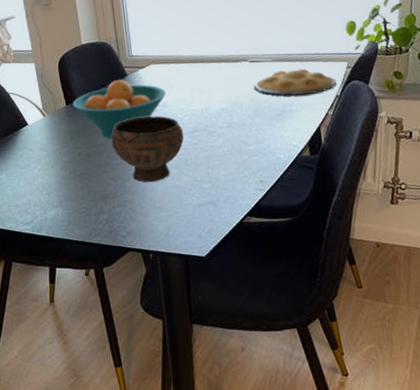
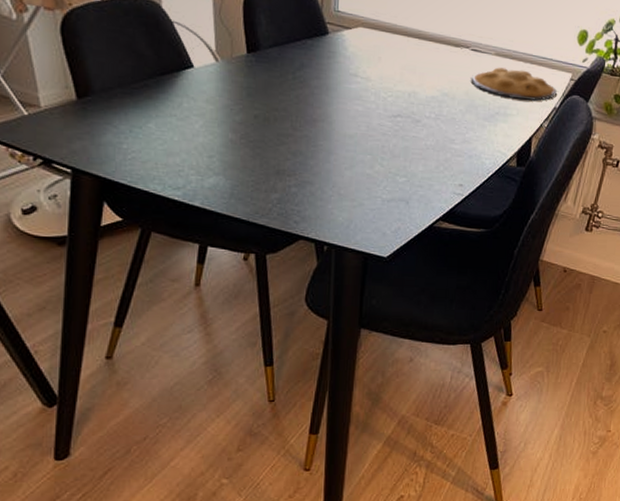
fruit bowl: present [72,79,166,139] -> none [255,35,371,106]
bowl: present [111,116,184,183] -> none [297,86,385,166]

